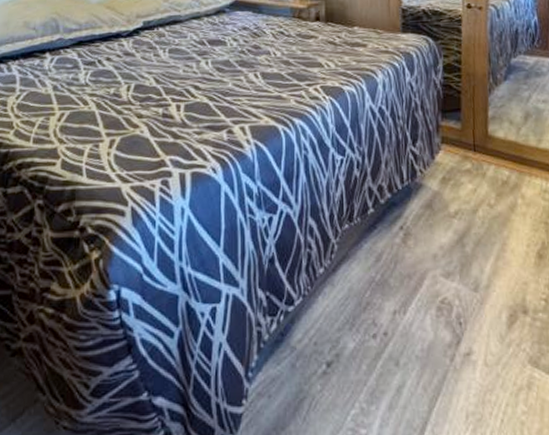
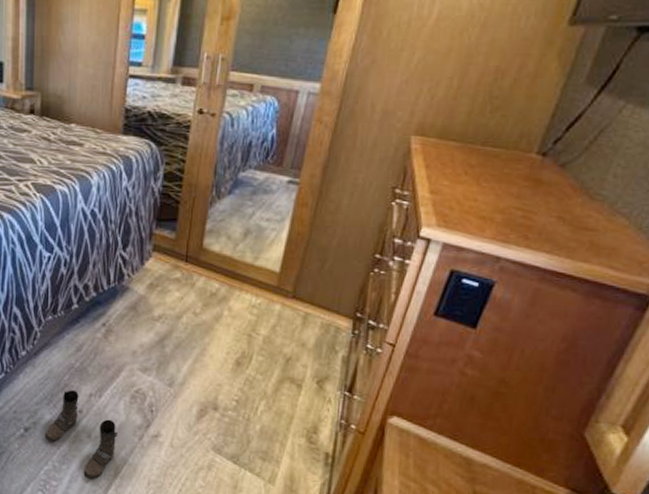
boots: none [348,308,427,420] -> present [44,390,117,480]

